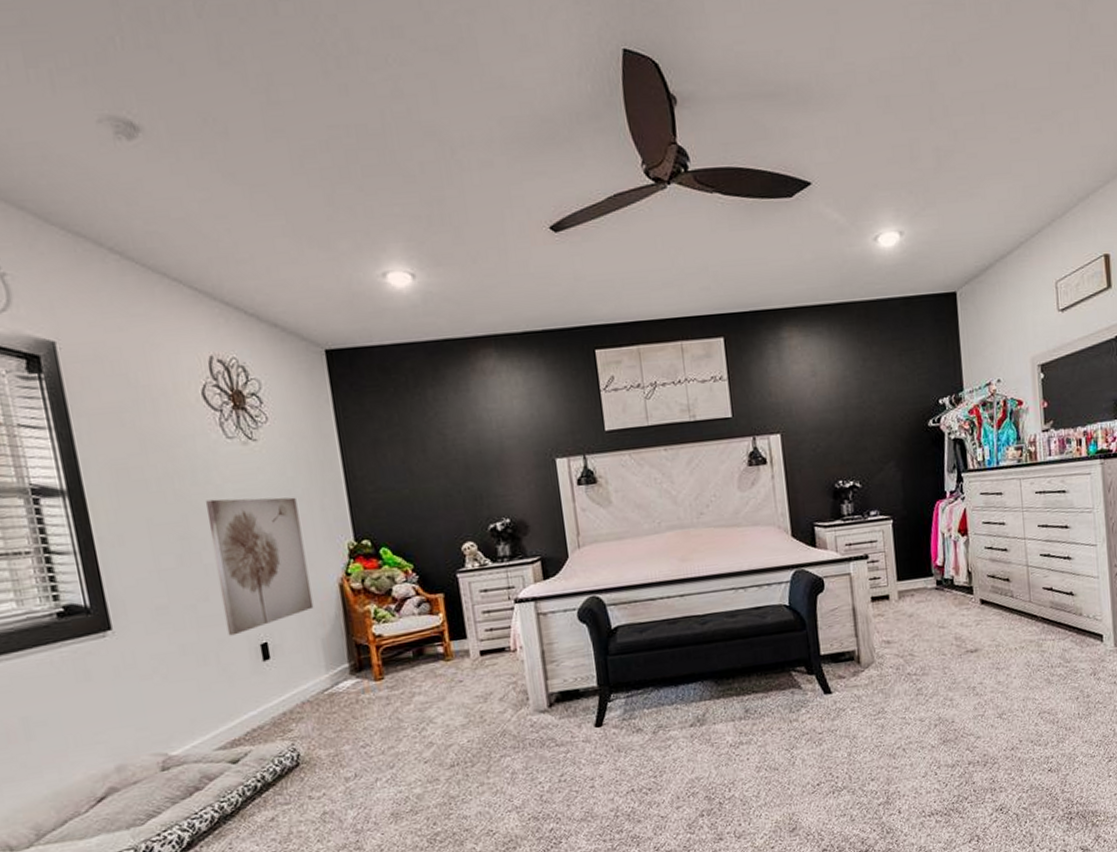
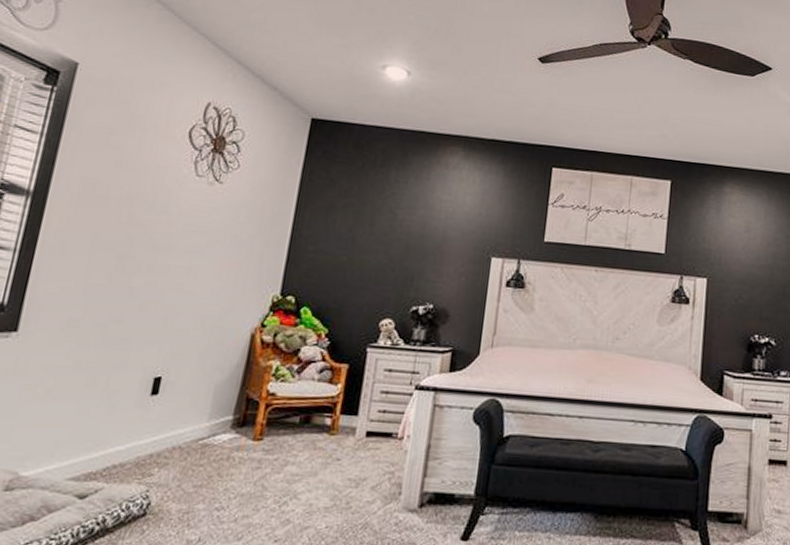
wall art: present [206,497,314,636] -> none [126,227,239,363]

